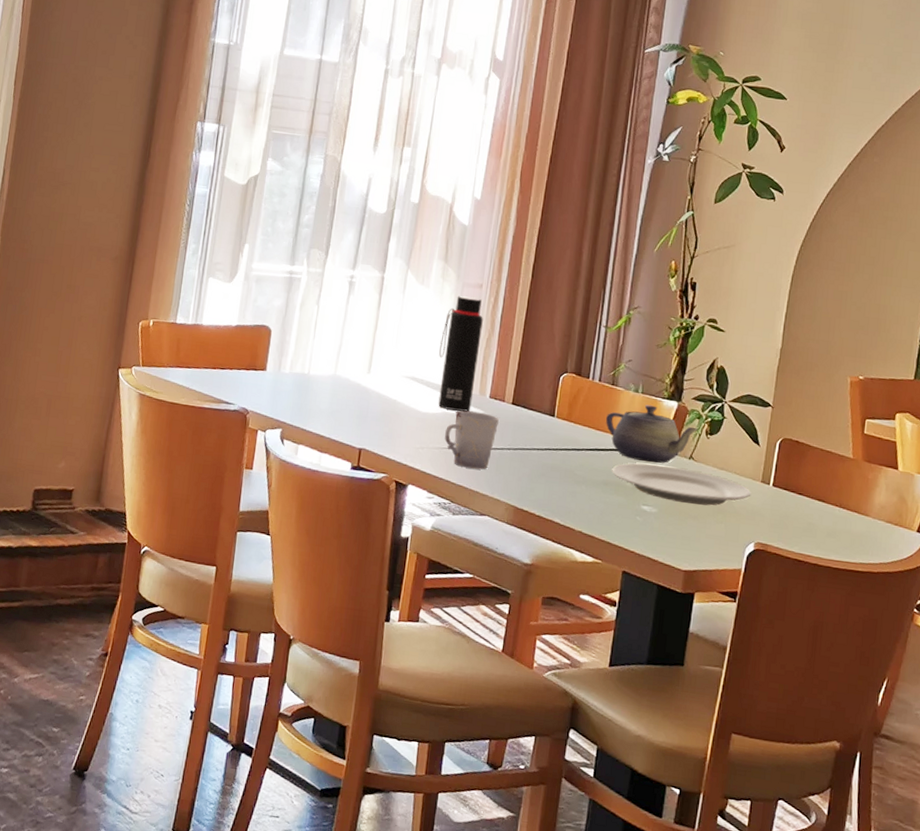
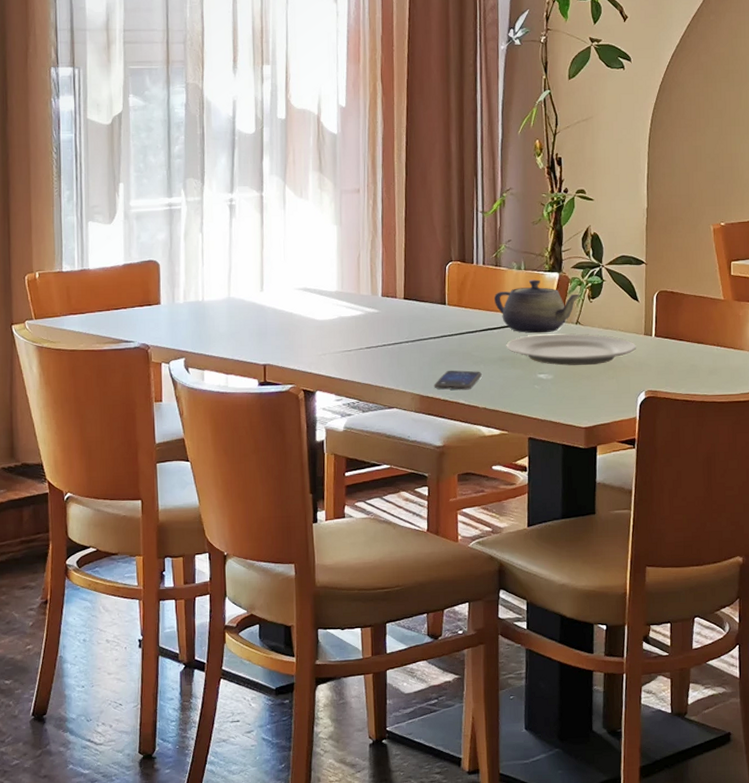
water bottle: present [438,296,483,412] -> none [327,203,366,314]
cup: present [445,410,499,470] -> none [344,312,394,366]
smartphone: none [530,485,582,510] -> present [433,370,482,390]

